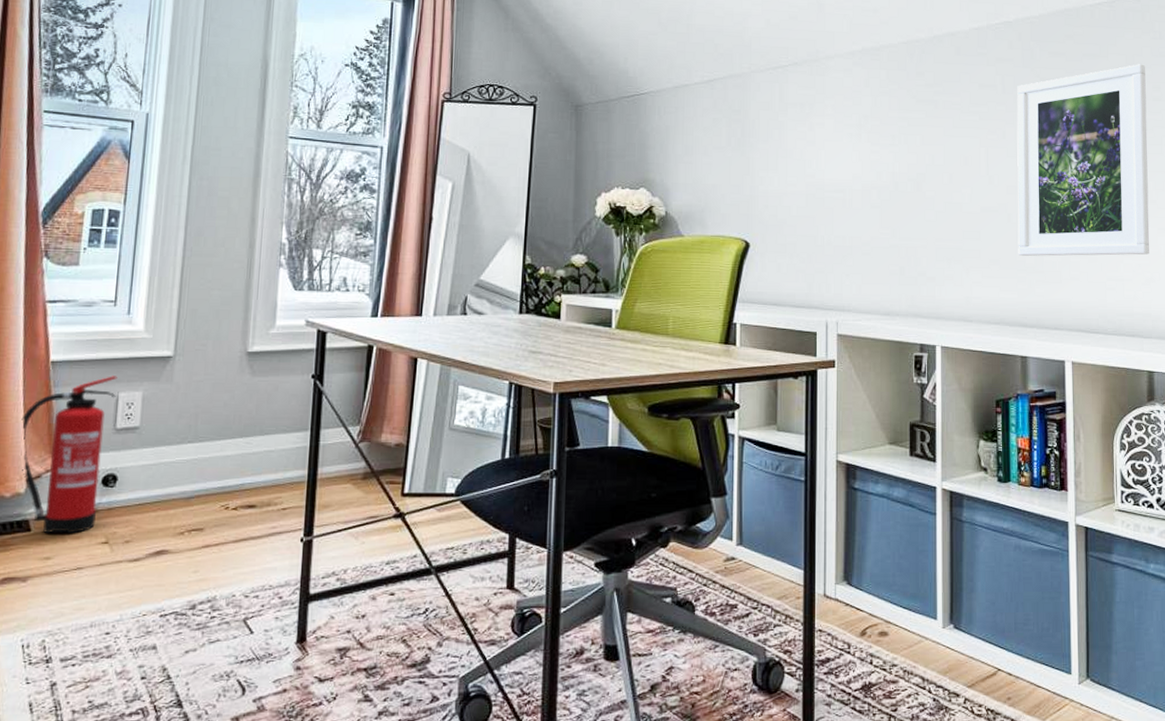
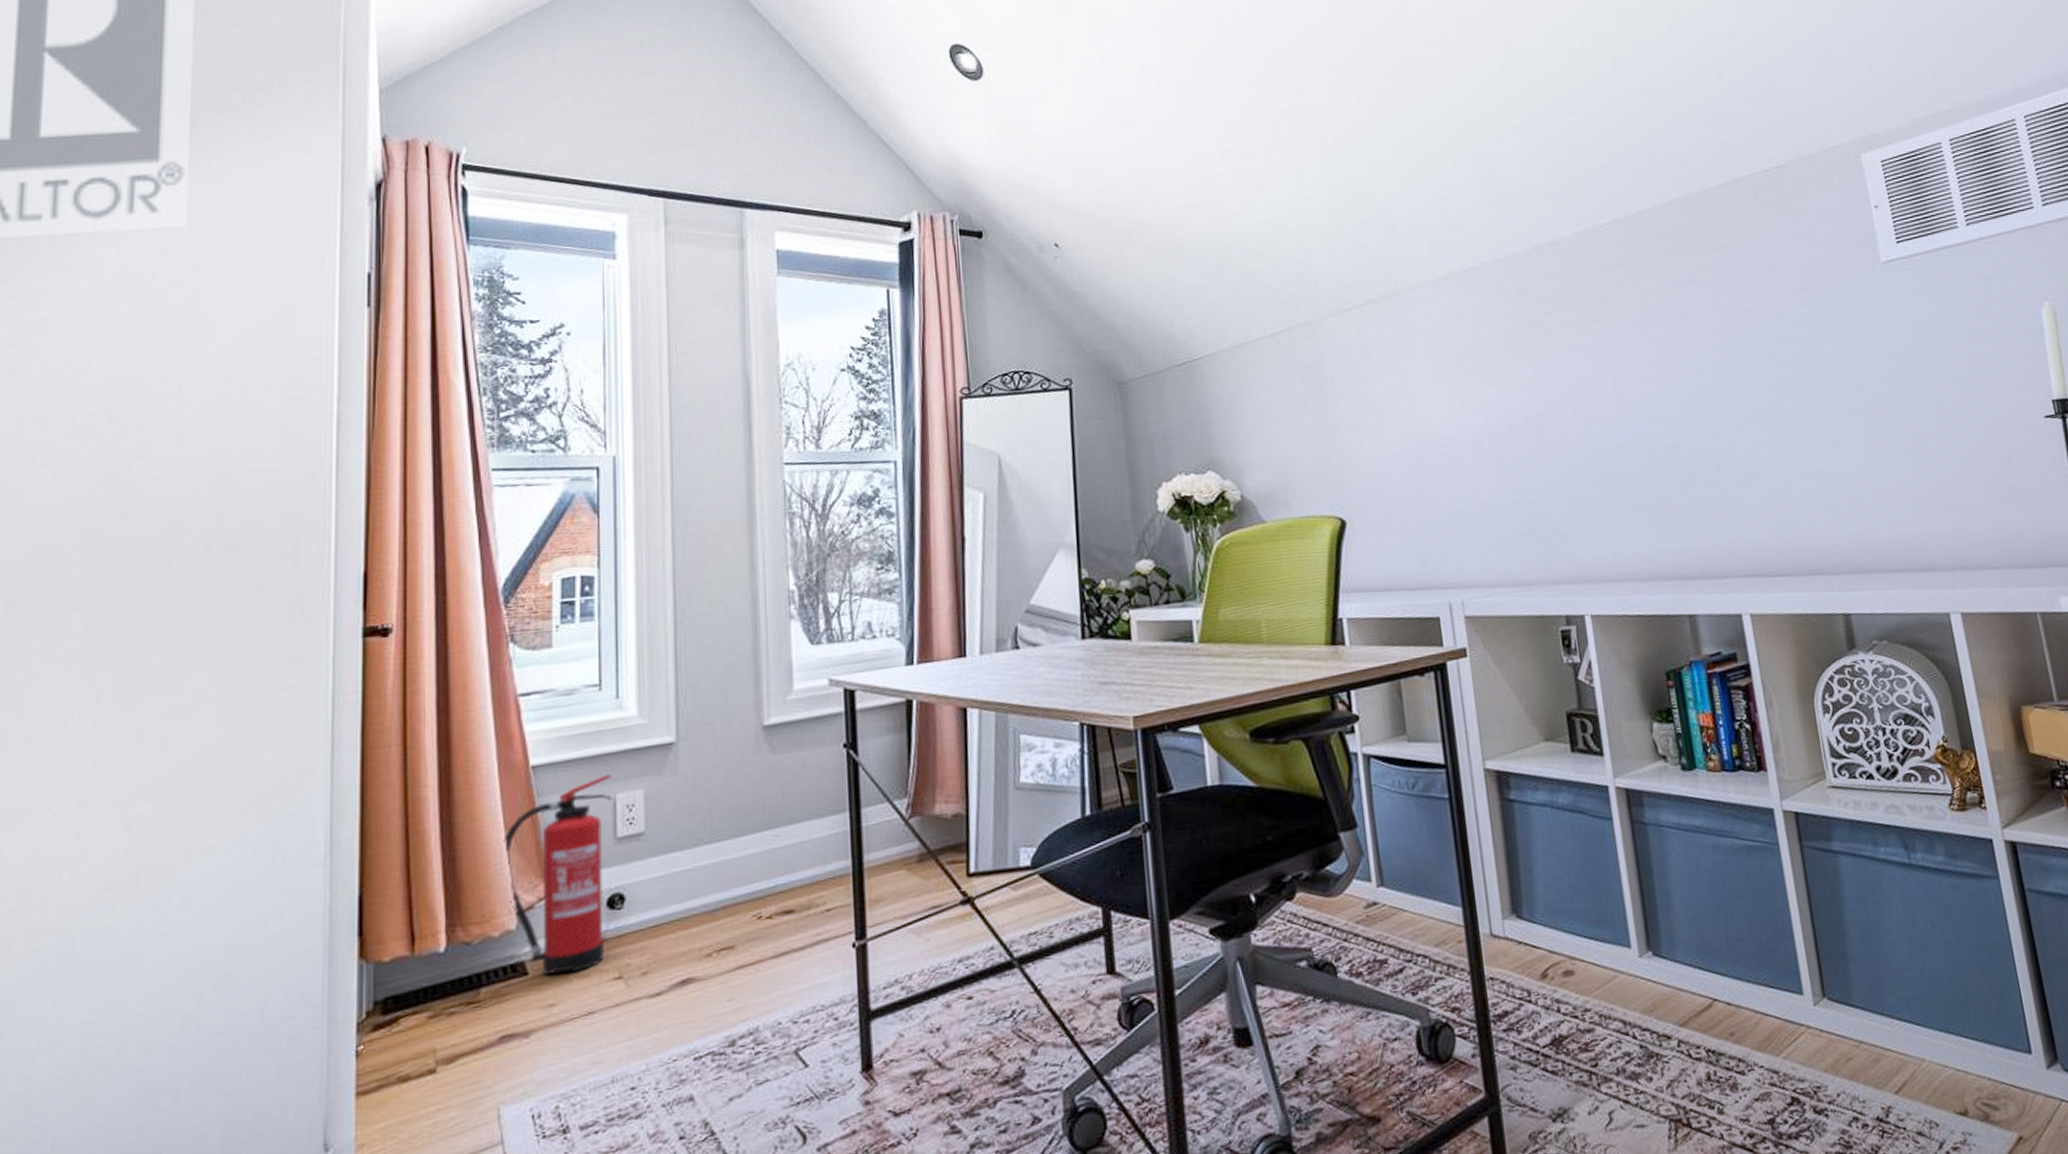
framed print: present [1016,64,1150,256] -> none [1639,249,1825,495]

